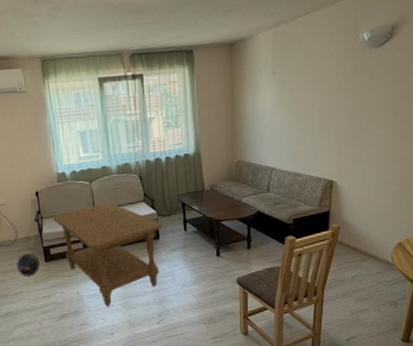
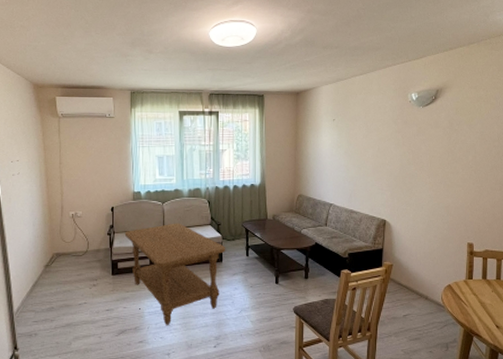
ball: present [16,253,40,276] -> none [83,265,107,288]

